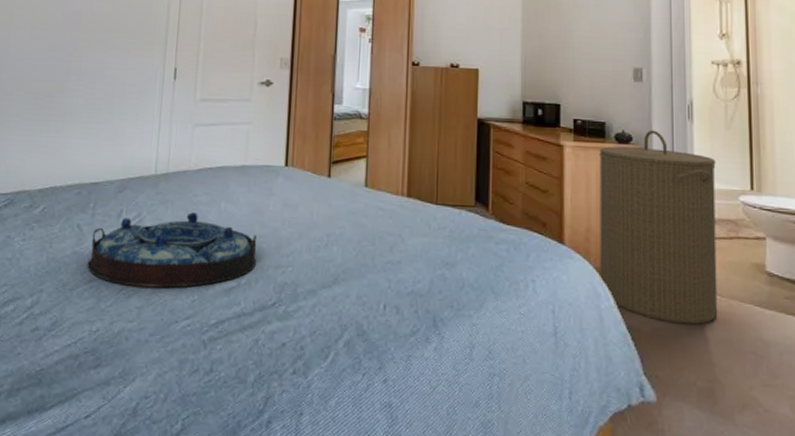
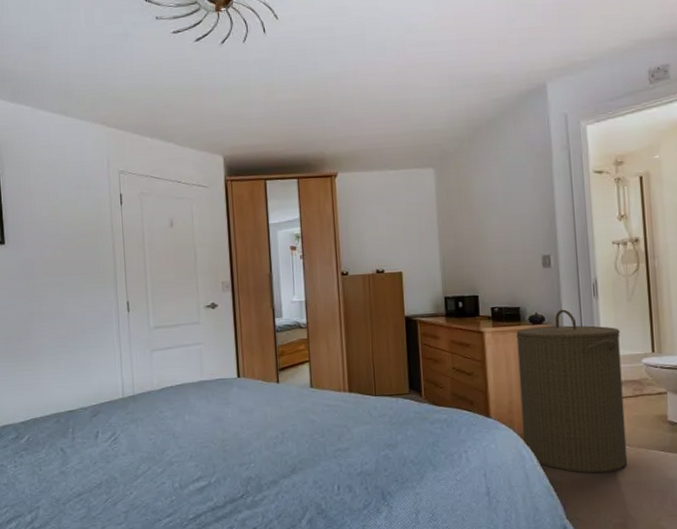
serving tray: present [87,212,257,289] -> none [74,426,222,495]

